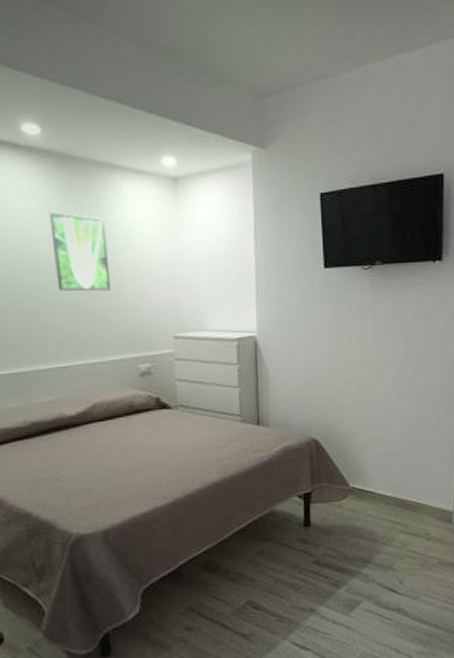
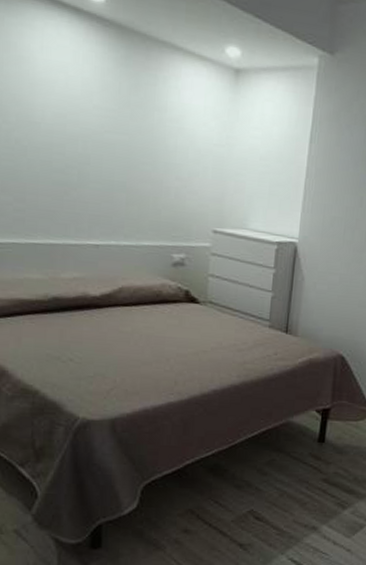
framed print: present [49,212,111,291] -> none [100,84,159,174]

